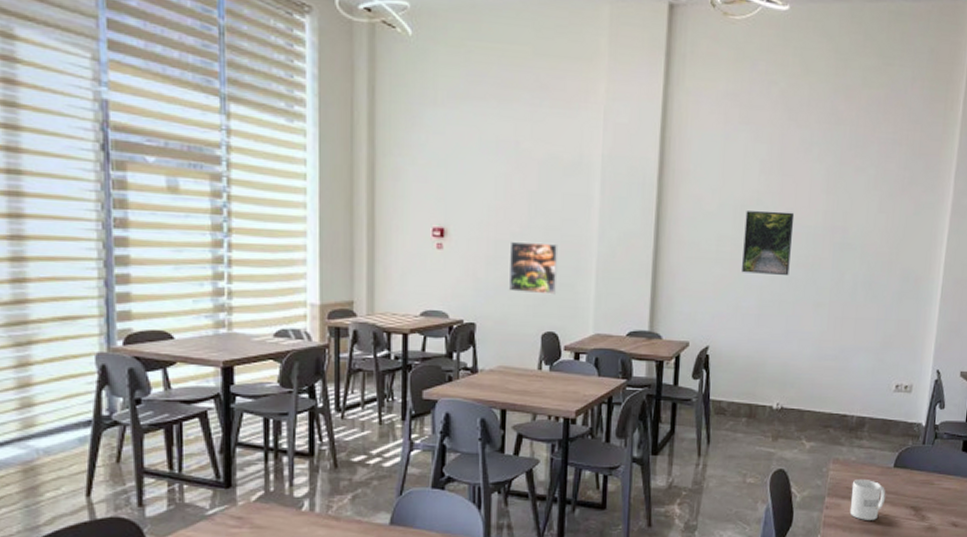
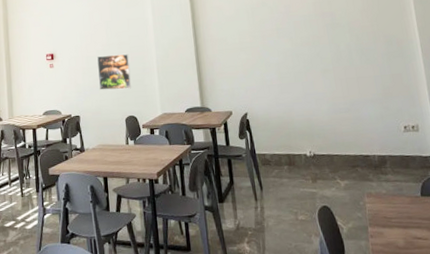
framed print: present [742,211,795,275] -> none [255,7,297,55]
mug: present [849,478,886,520] -> none [388,208,422,246]

